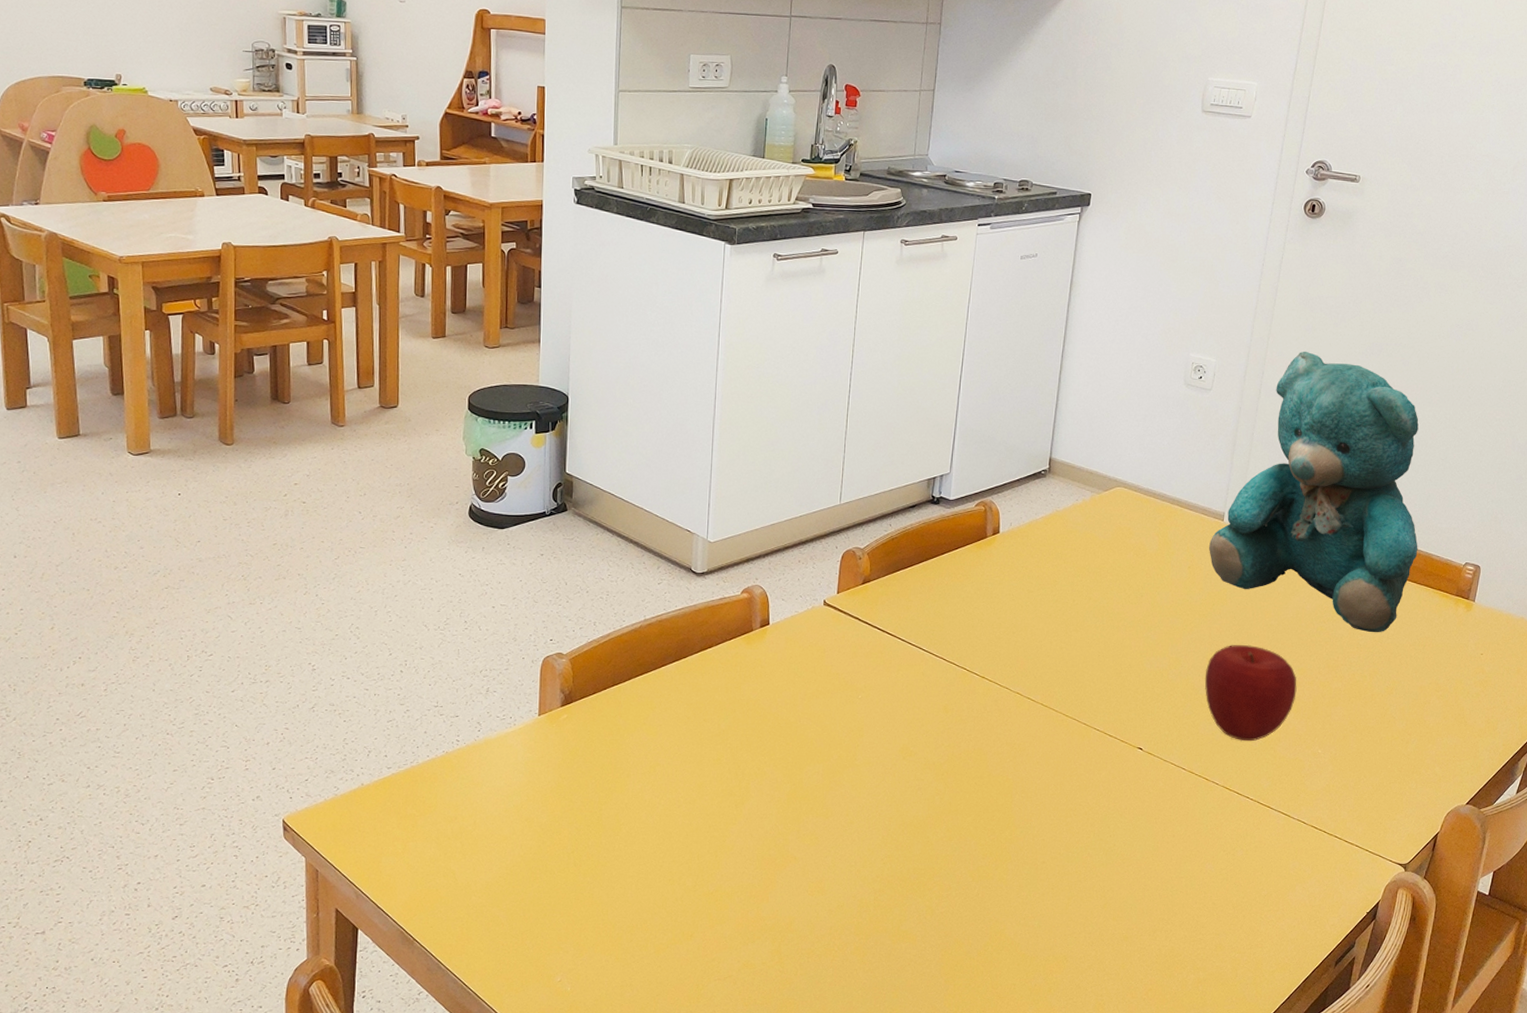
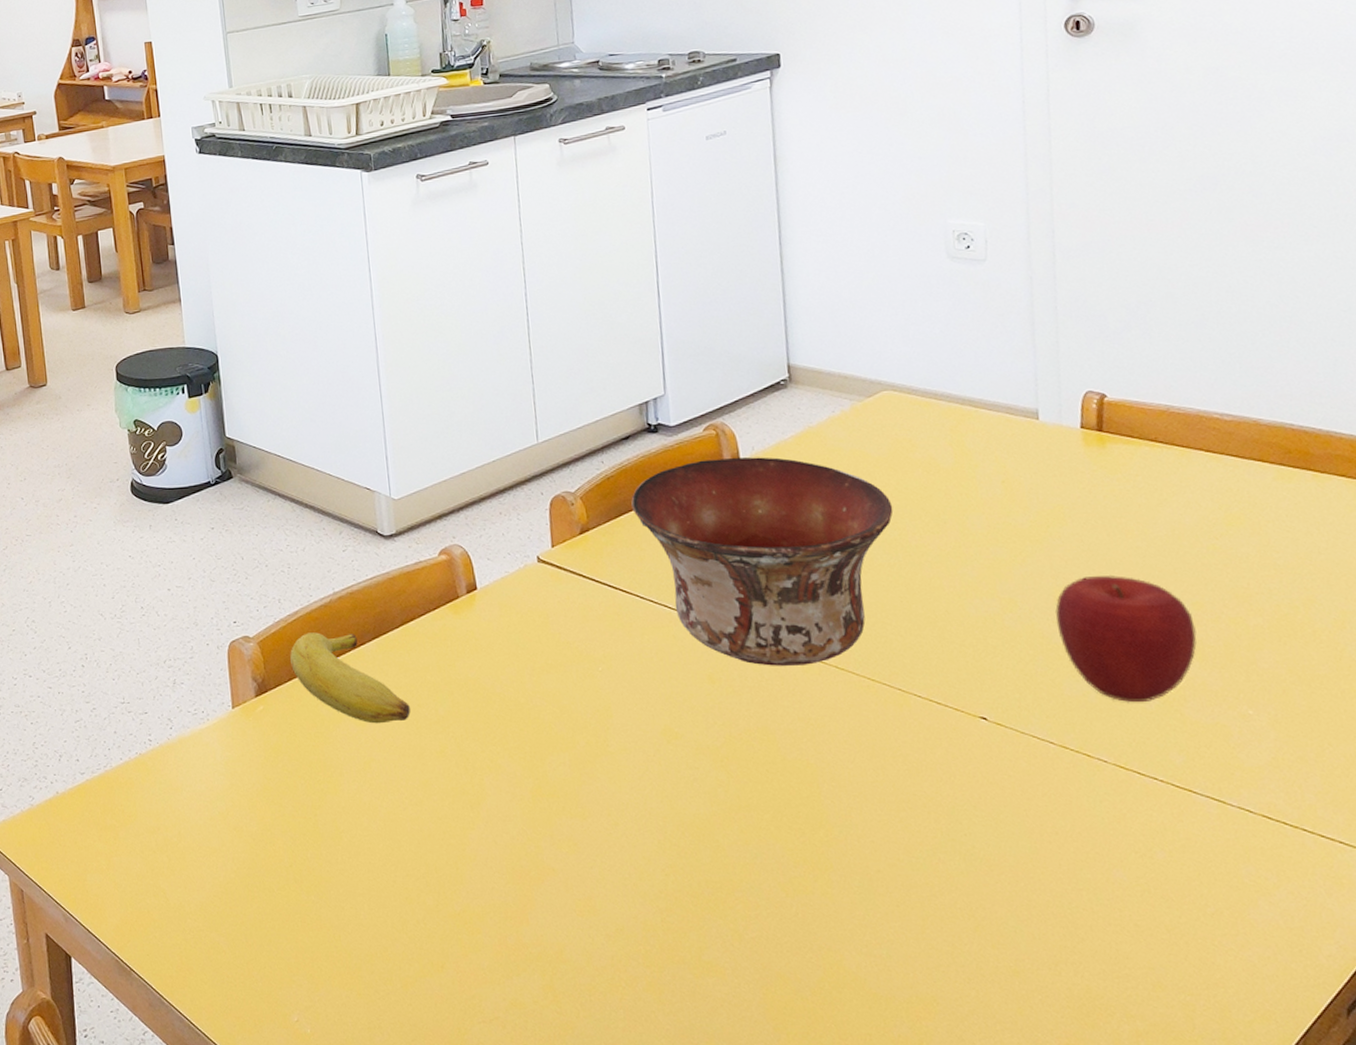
banana: none [597,653,697,734] -> present [290,632,411,724]
bowl: none [908,530,1107,702] -> present [631,457,894,666]
teddy bear: present [1209,351,1419,633] -> none [1025,197,1338,548]

